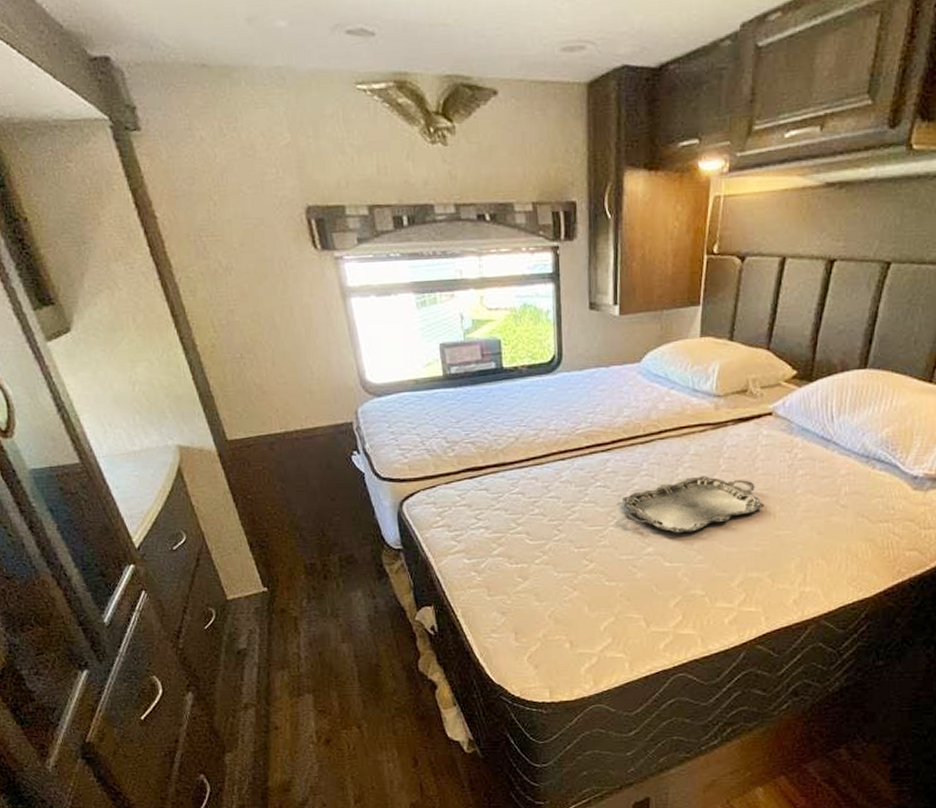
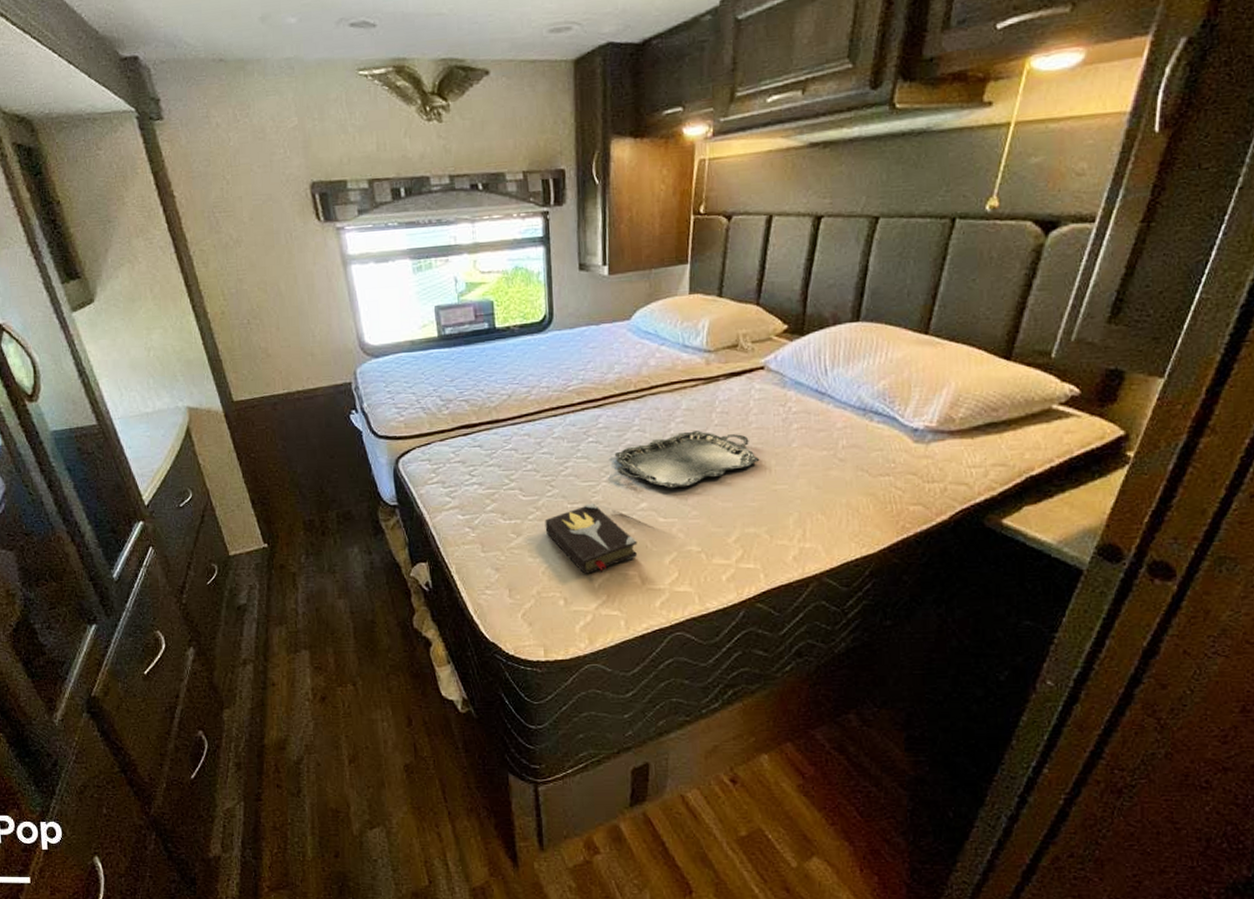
hardback book: none [551,547,643,619] -> present [545,503,638,575]

